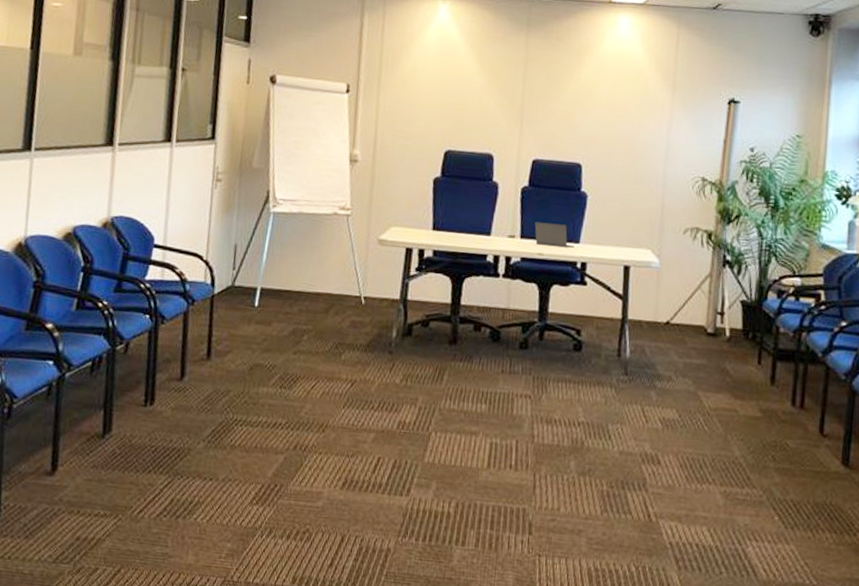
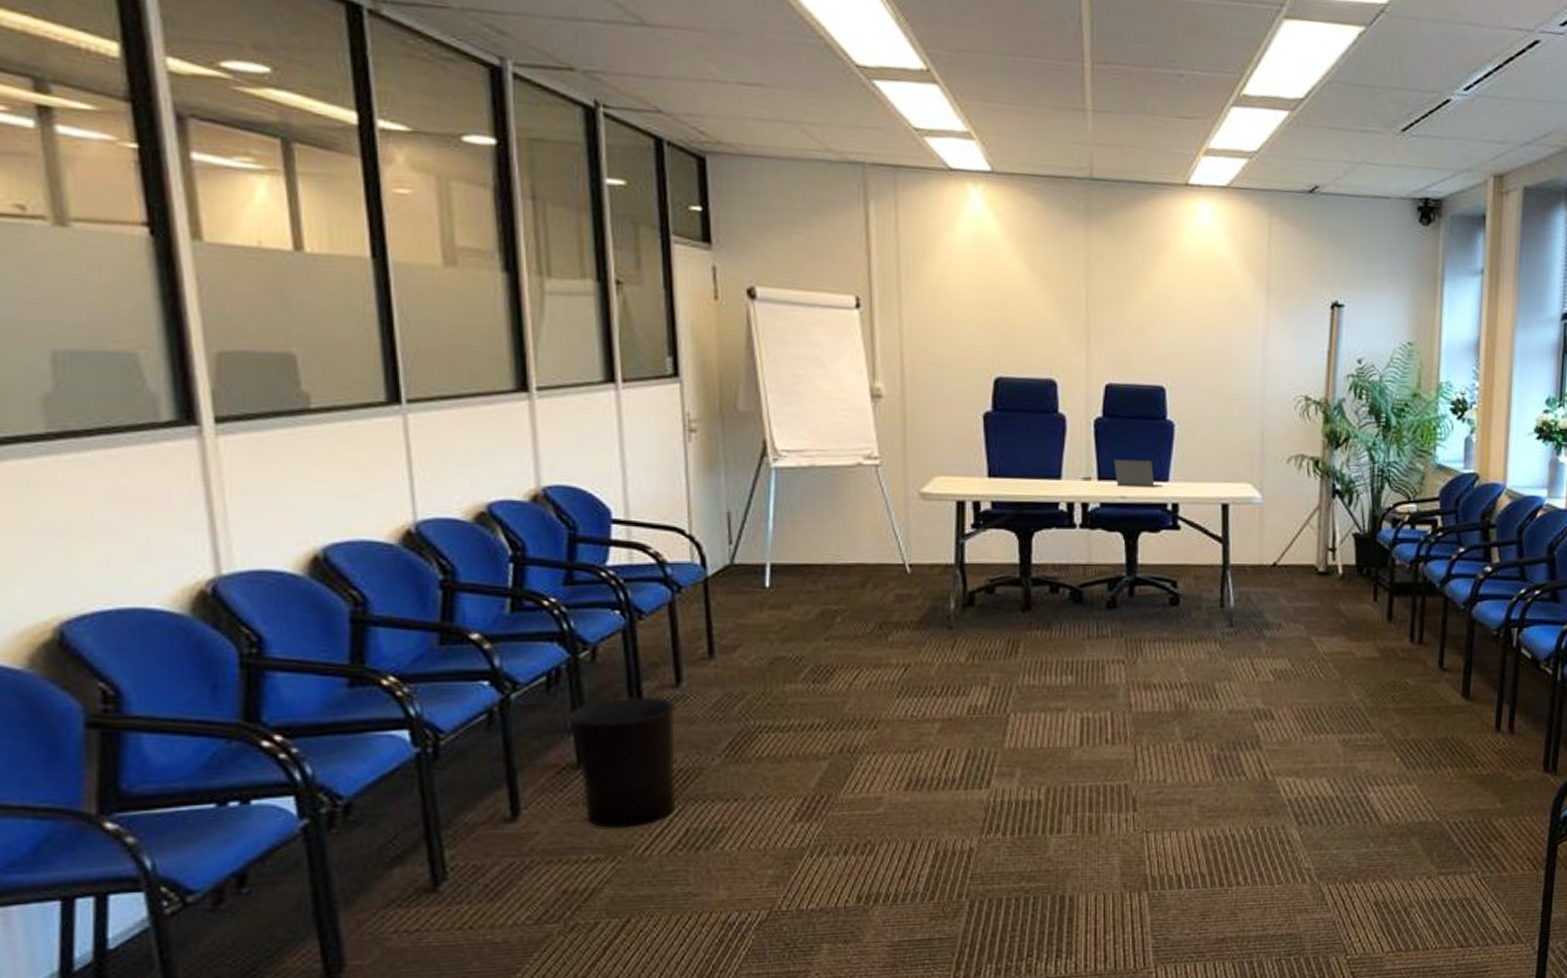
waste bin: none [102,384,179,492] -> present [570,696,677,828]

